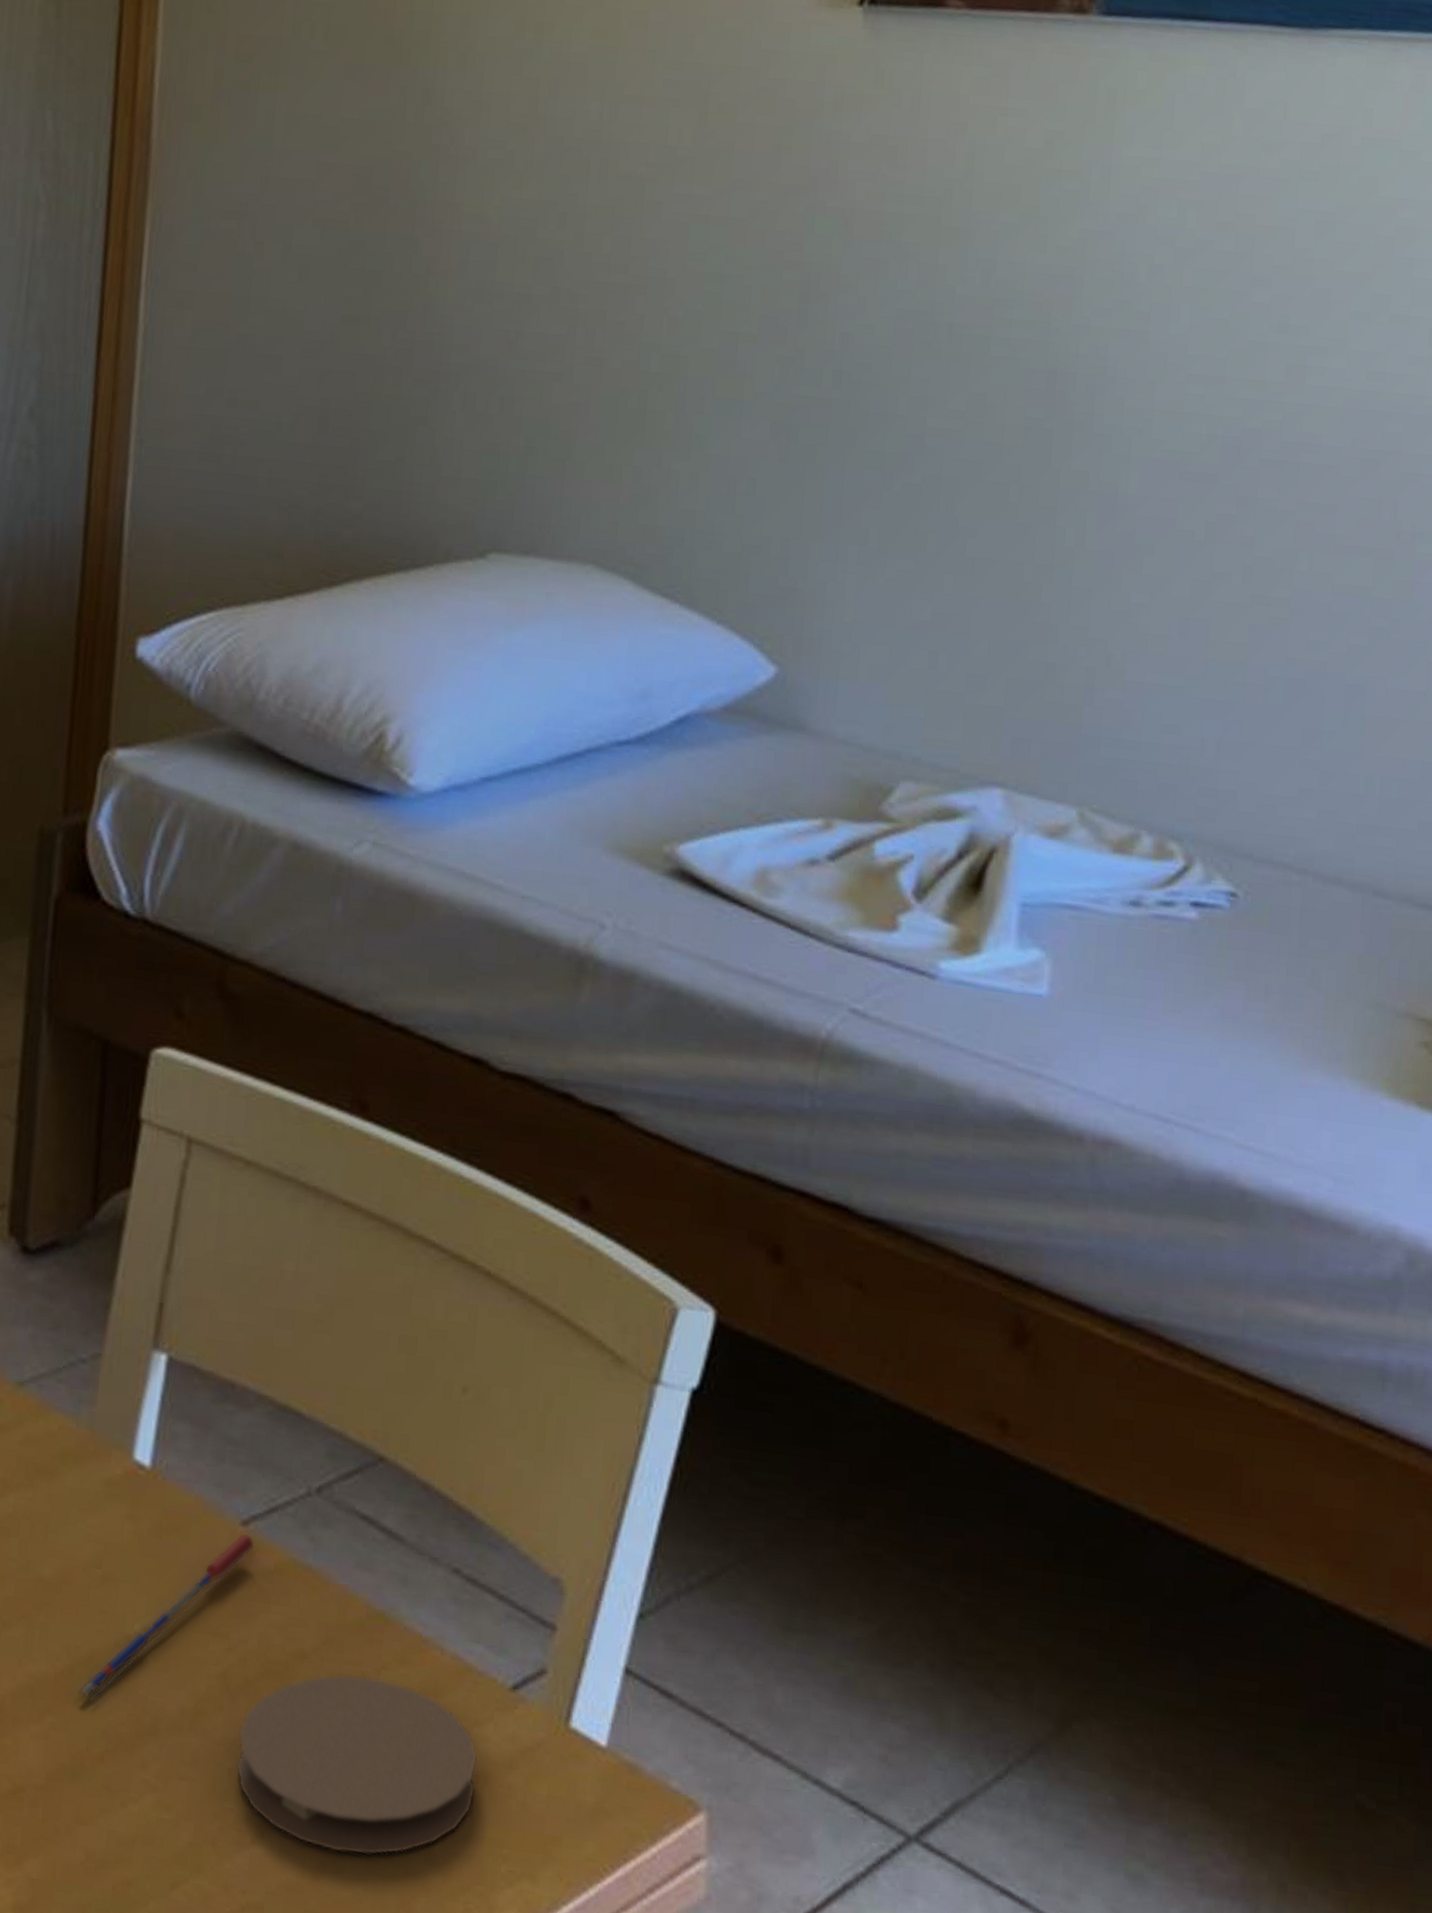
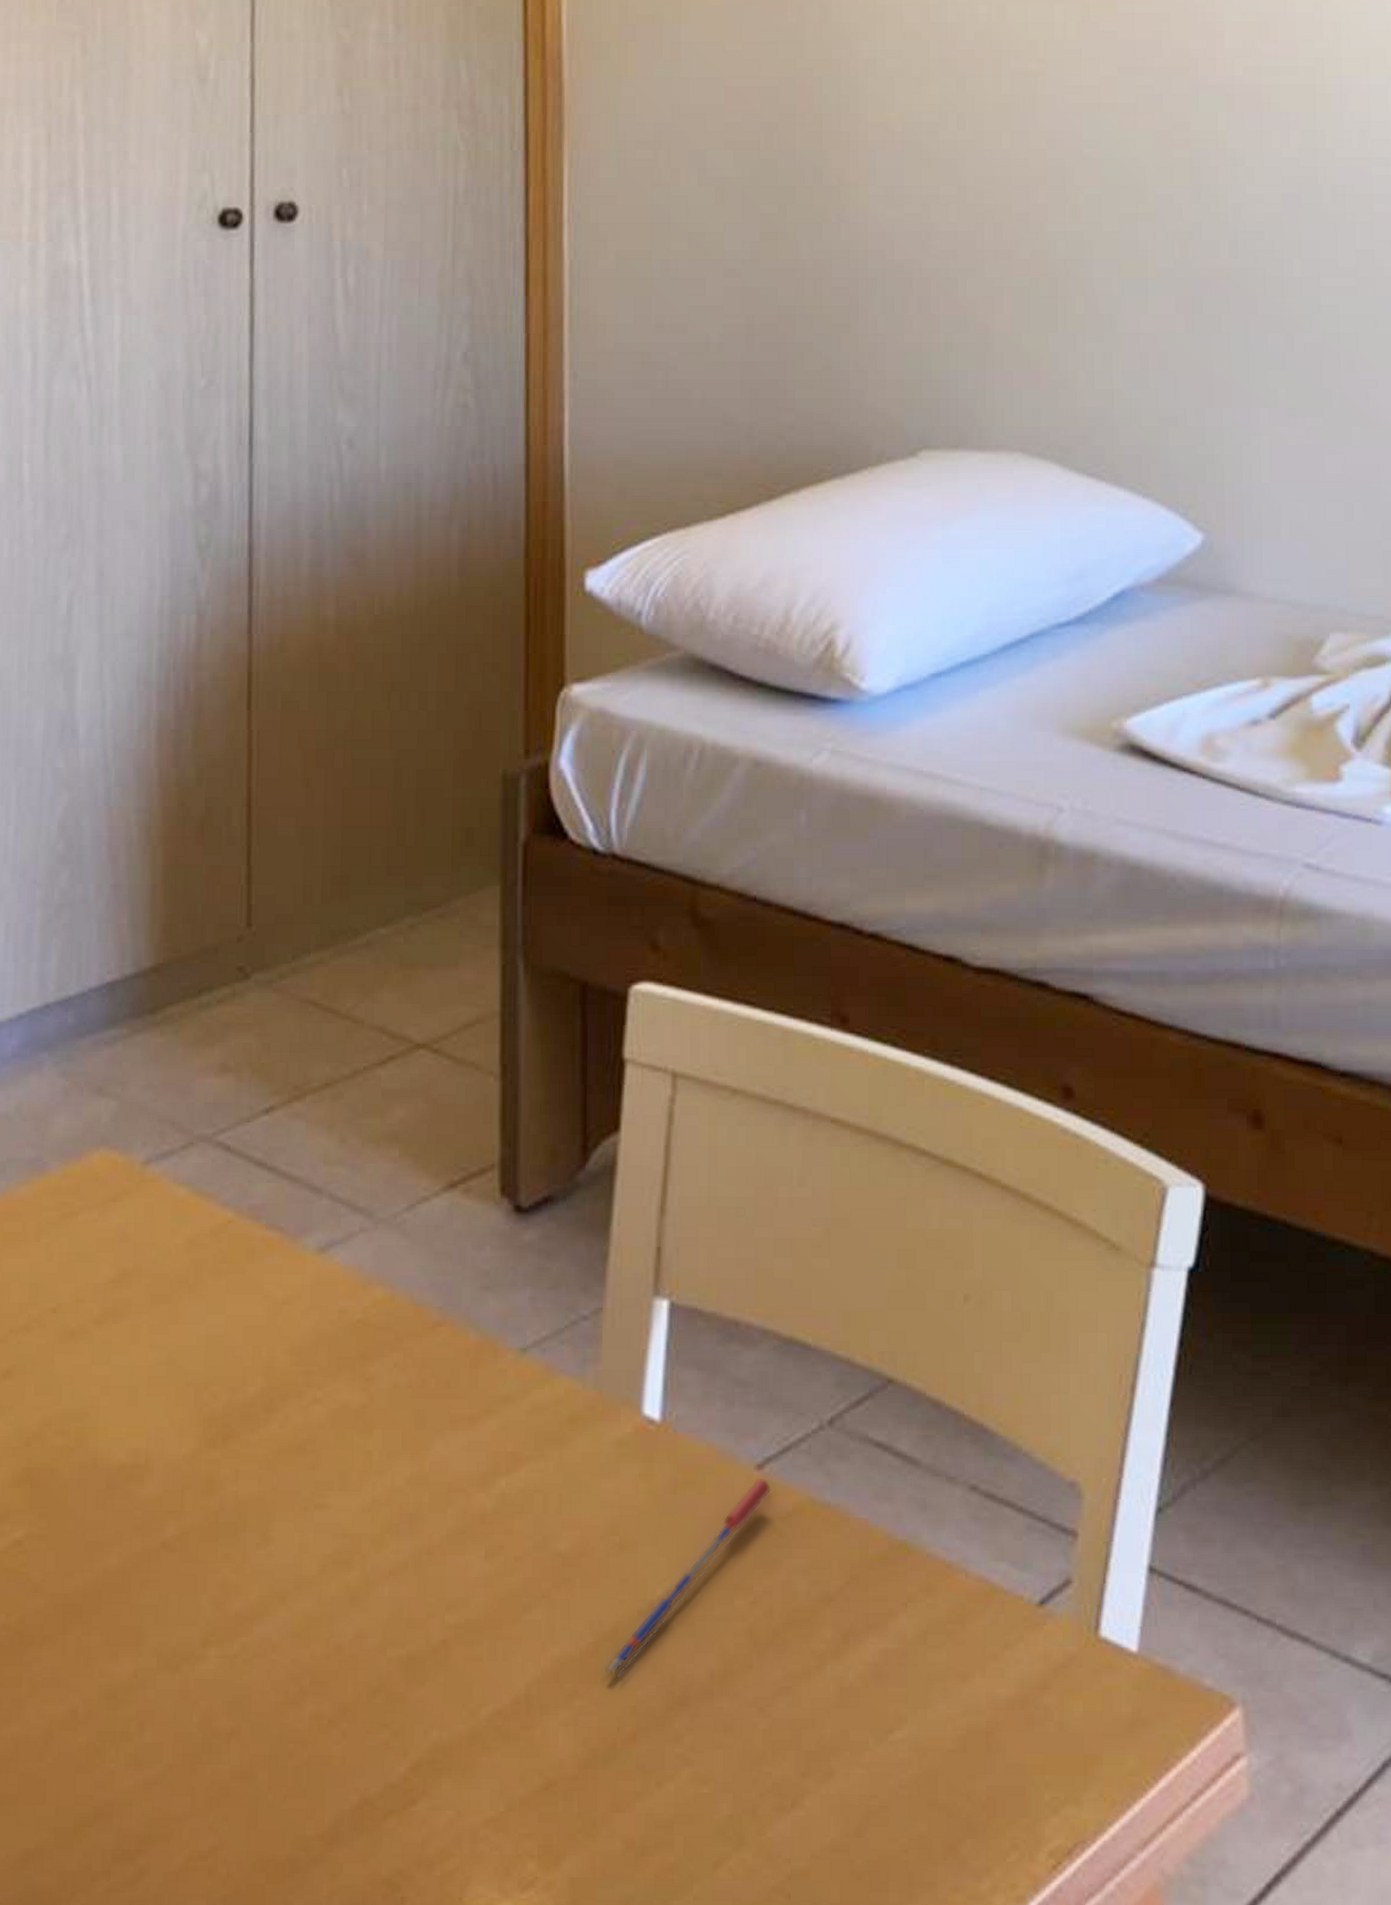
coaster: present [236,1674,478,1856] -> none [771,1612,1012,1803]

